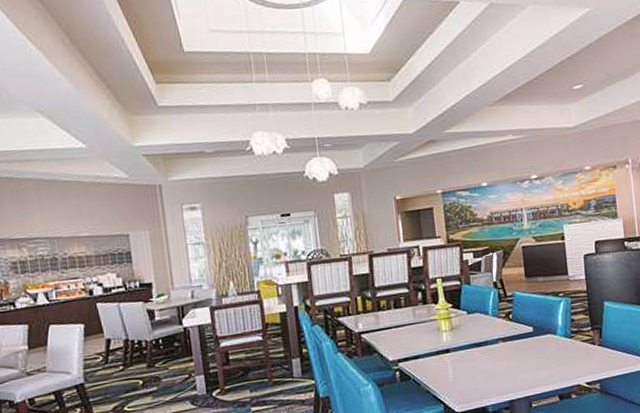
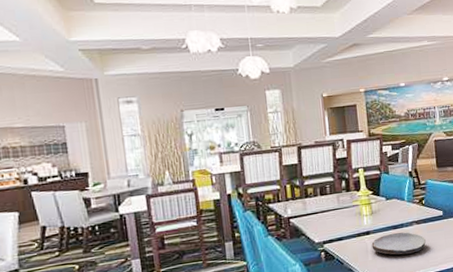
plate: none [452,350,514,376] -> present [371,232,426,255]

